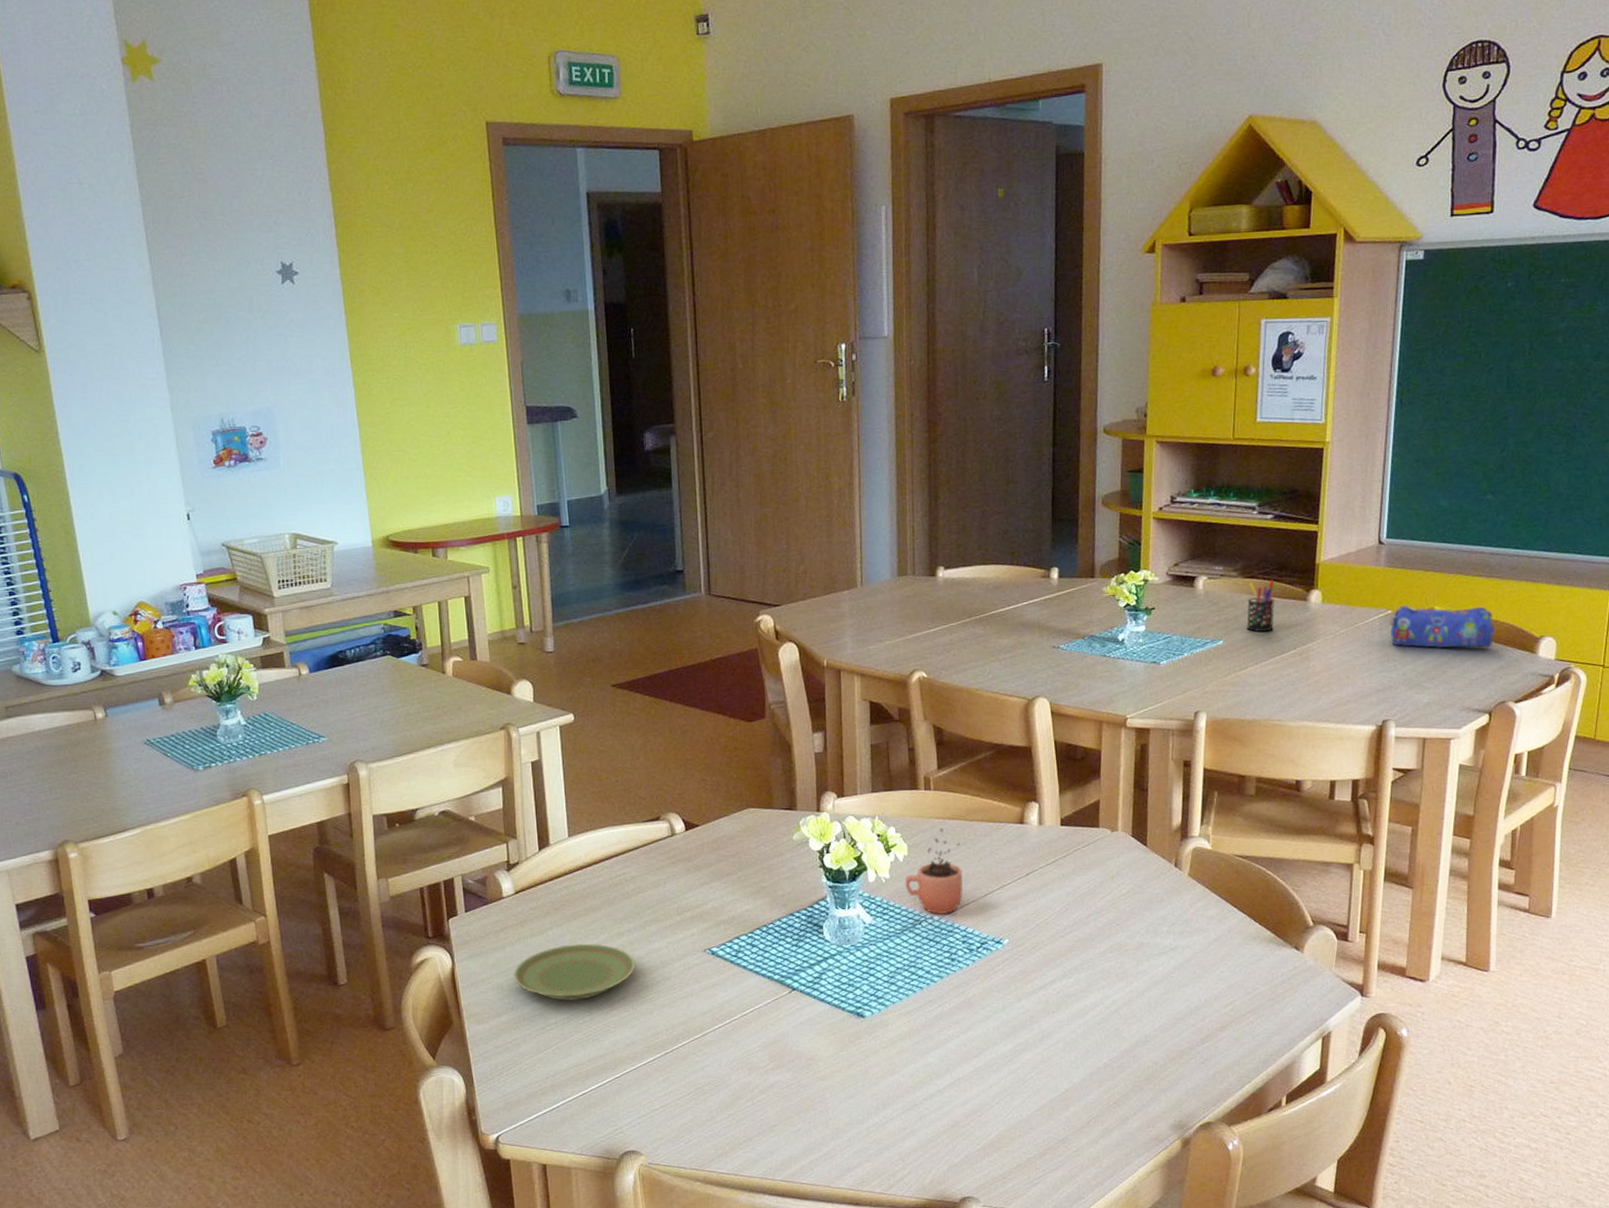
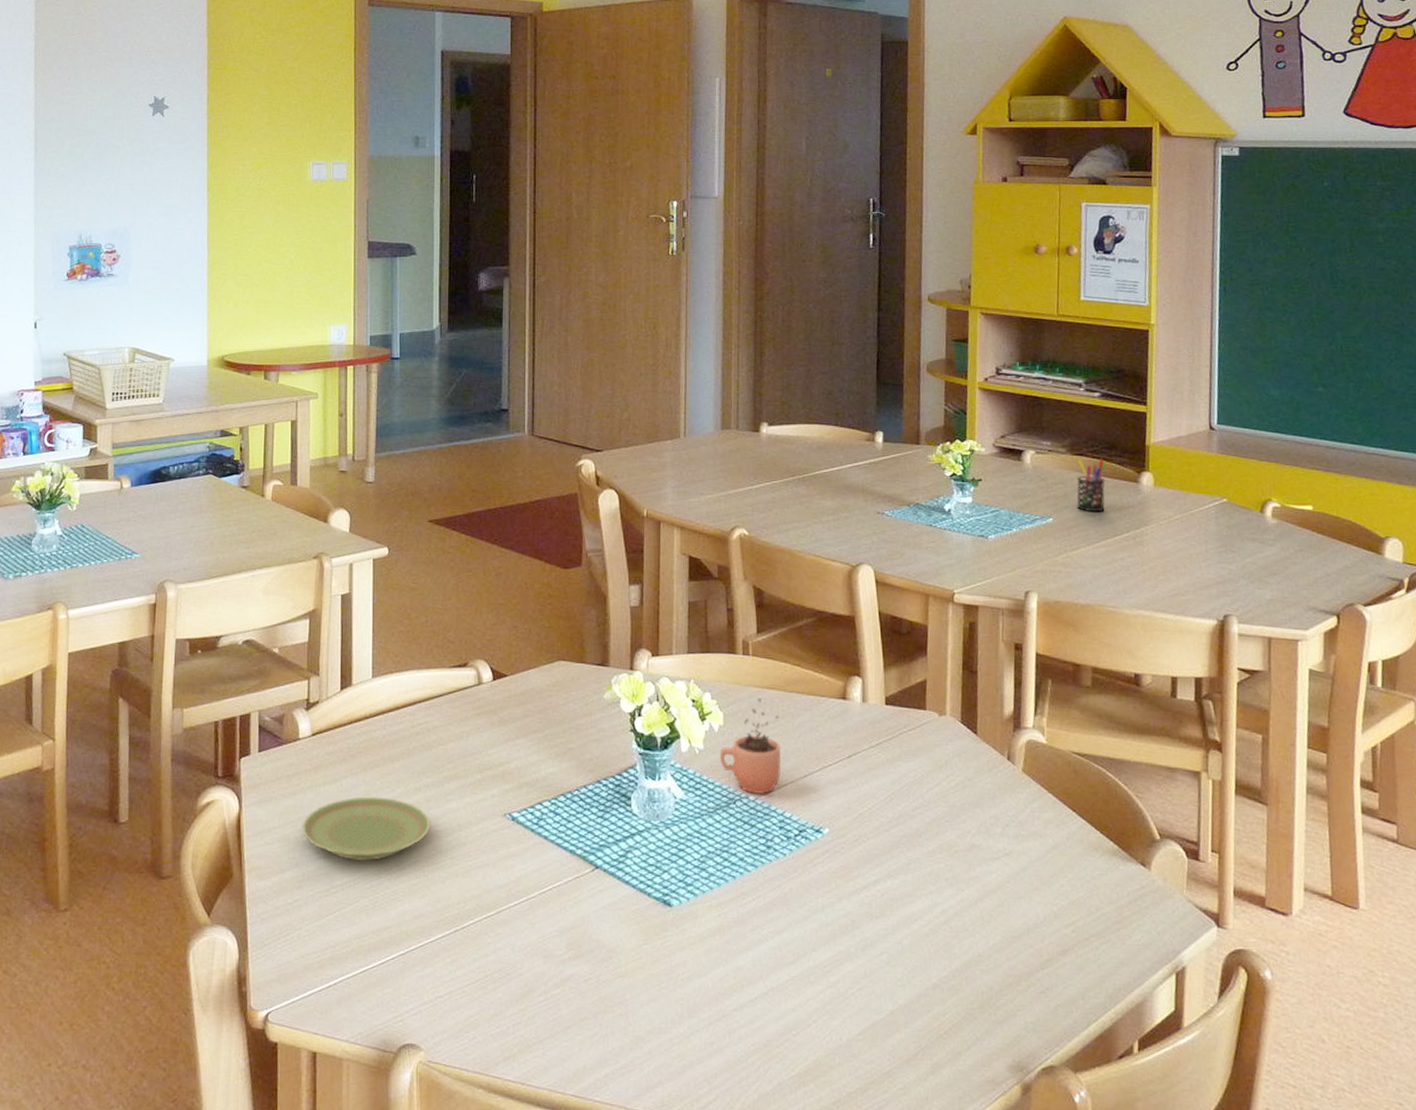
pencil case: present [1389,605,1495,649] -> none [1225,494,1337,546]

